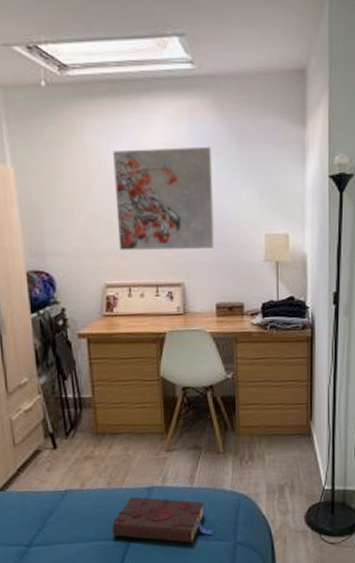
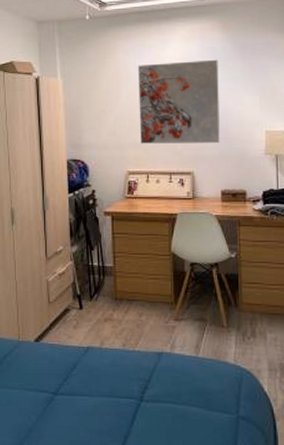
book: present [112,496,214,543] -> none [126,360,217,411]

